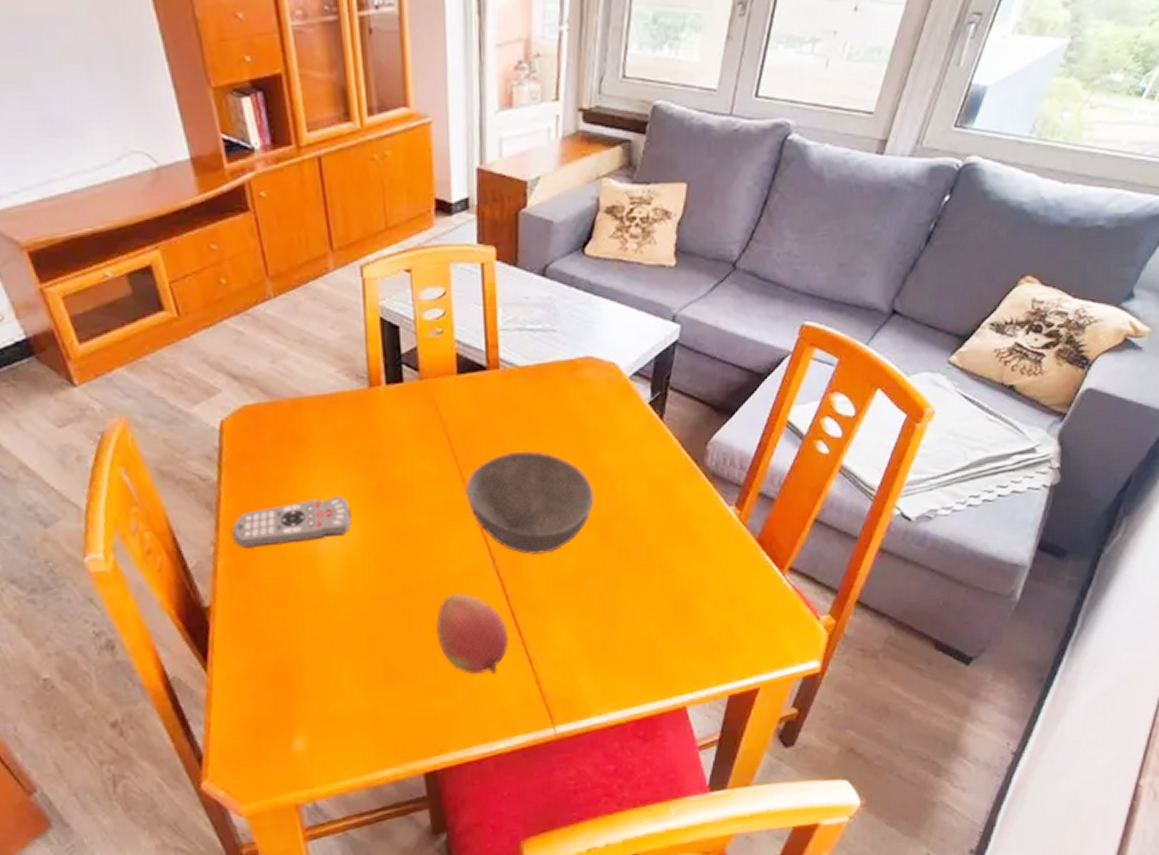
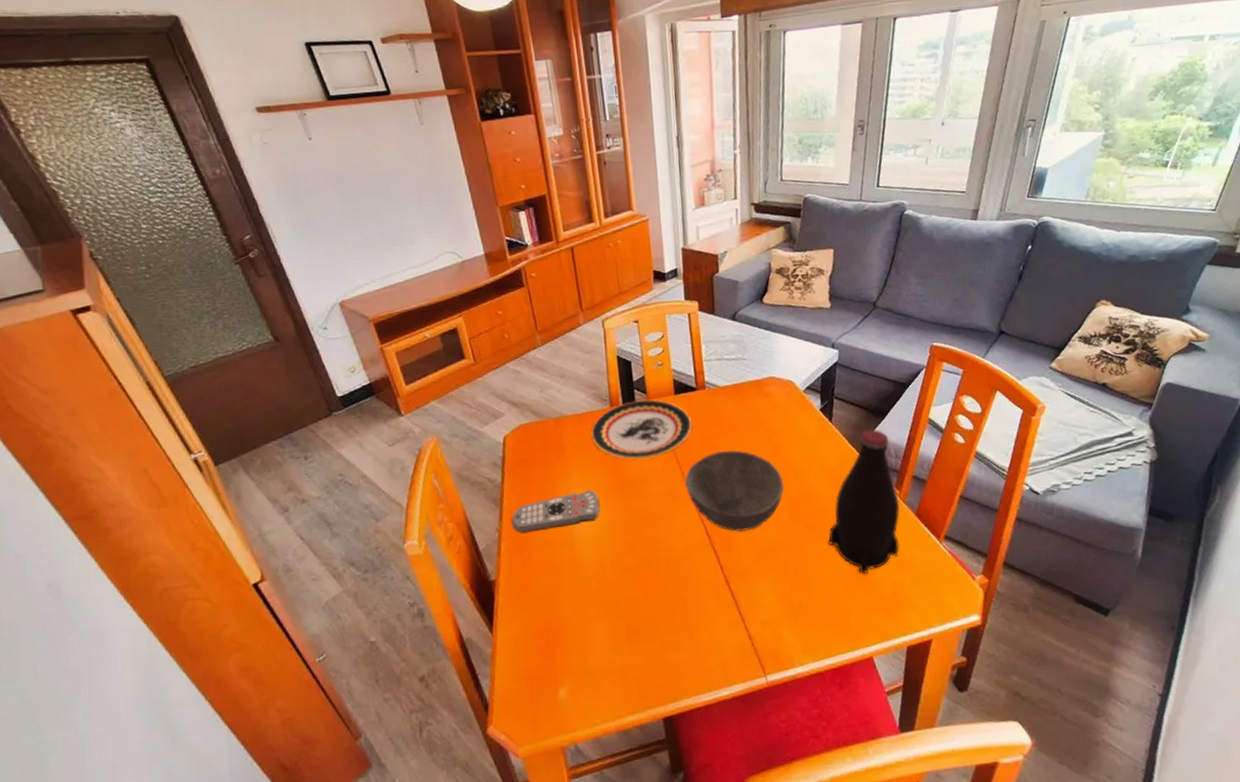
plate: none [341,379,479,458] -> present [591,399,693,460]
fruit: present [436,593,509,675] -> none [667,564,725,633]
bottle: none [645,431,739,610] -> present [828,429,900,574]

